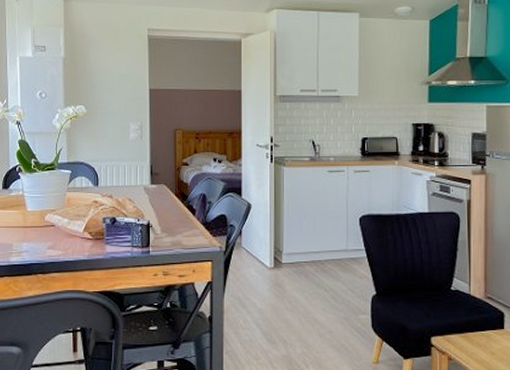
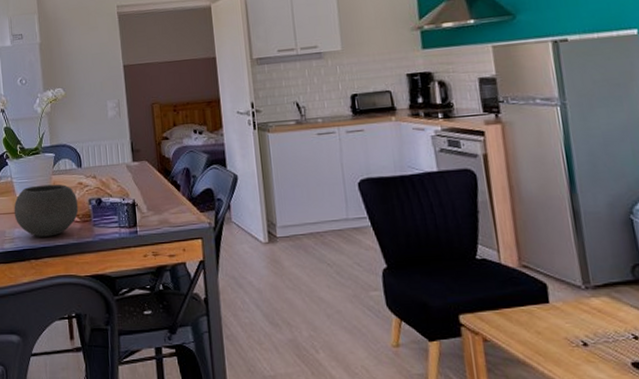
bowl: none [23,201,92,252] -> present [14,184,79,237]

